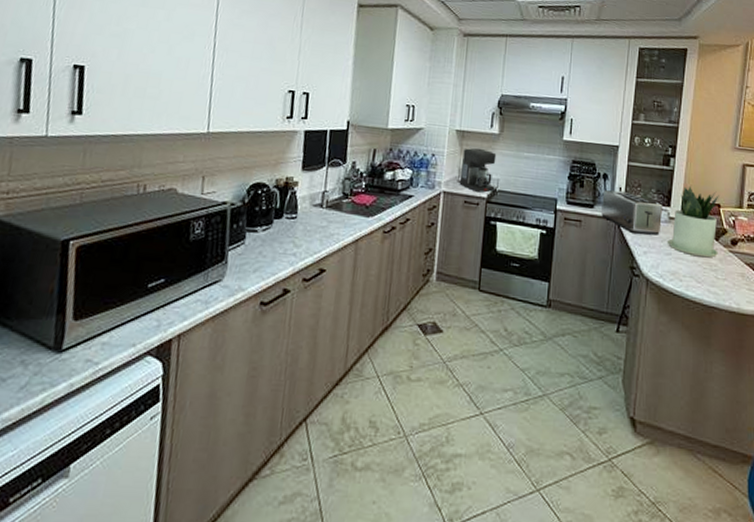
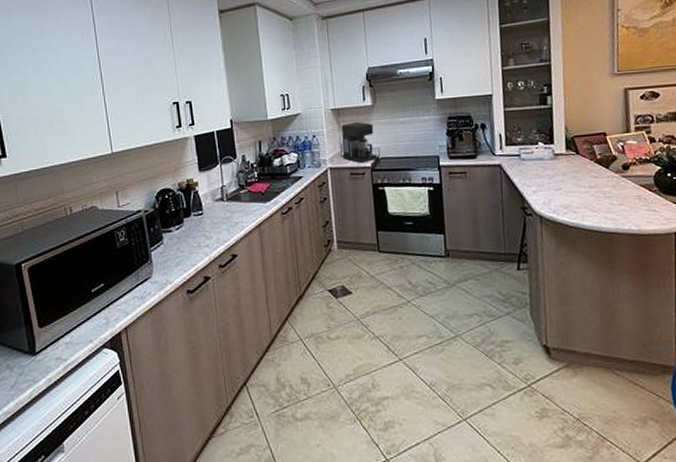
toaster: present [601,190,663,236] -> none [483,136,547,175]
planter: present [667,185,719,258] -> none [555,120,610,187]

